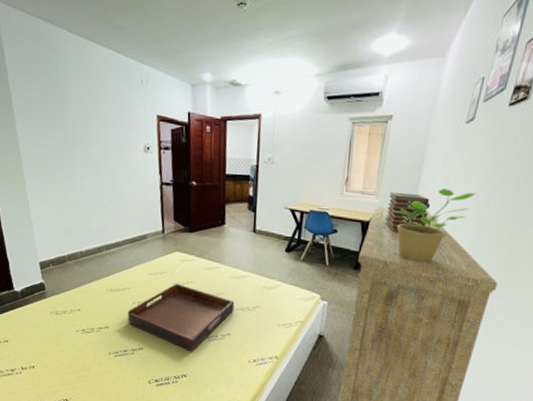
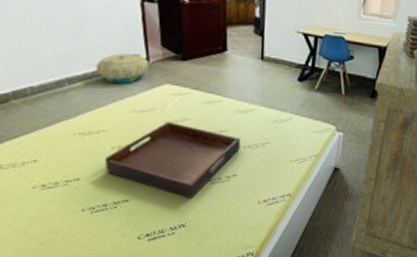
basket: none [125,226,164,251] -> present [95,53,150,84]

